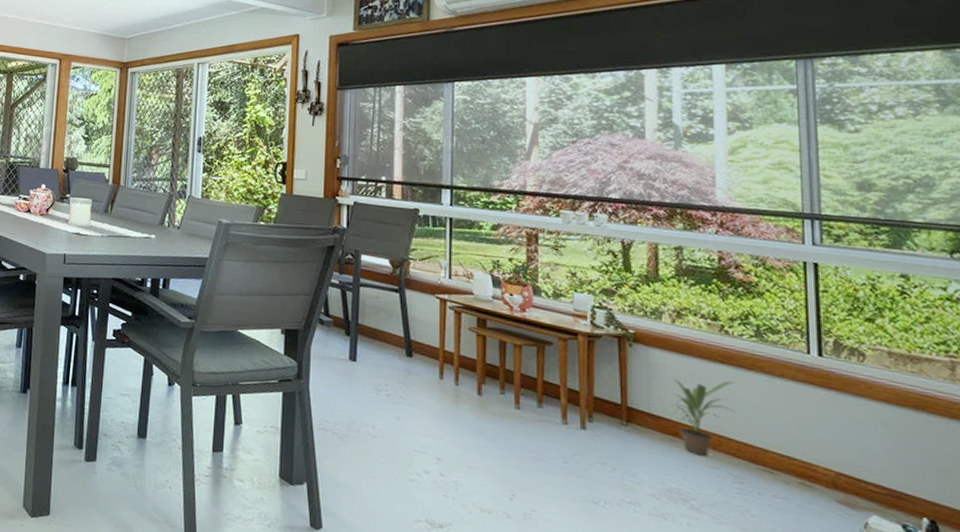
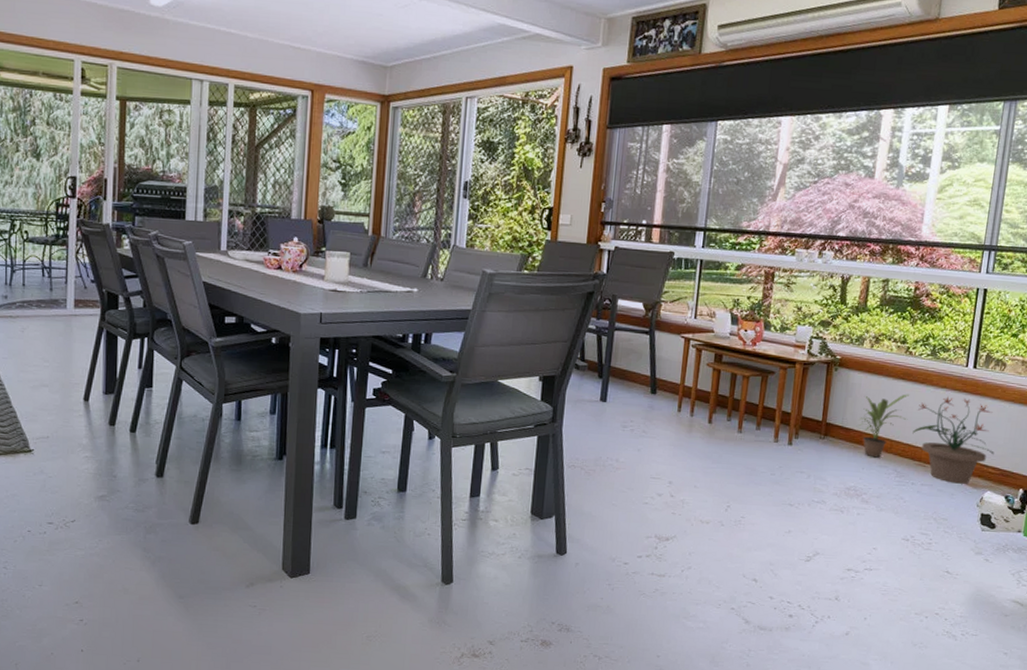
potted plant: none [747,388,872,502] -> present [912,396,994,484]

